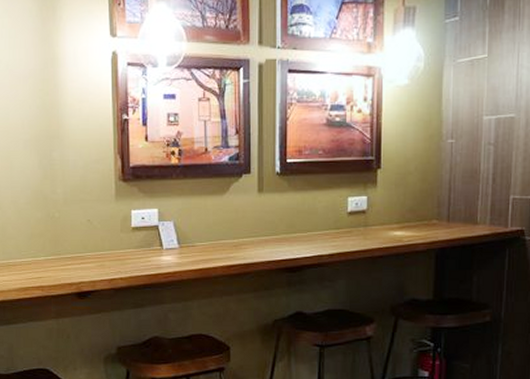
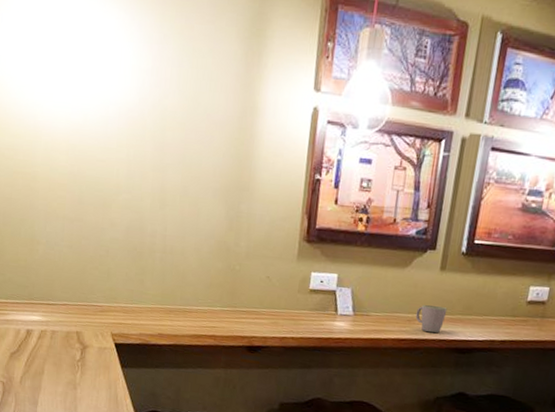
mug: none [241,227,271,256] -> present [415,305,448,333]

